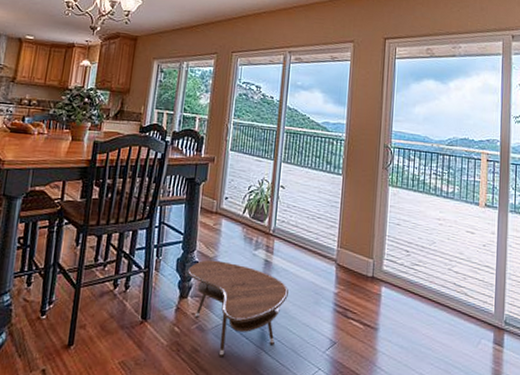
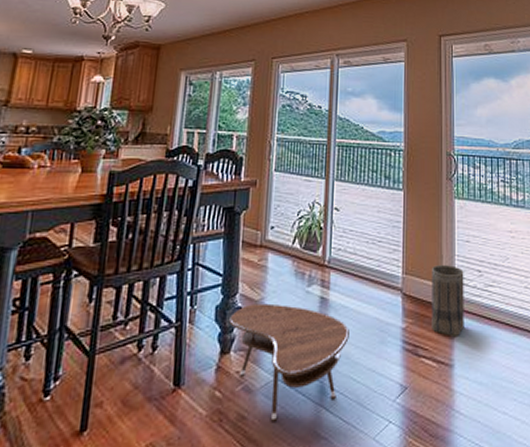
basket: none [361,243,393,306] -> present [432,265,464,338]

